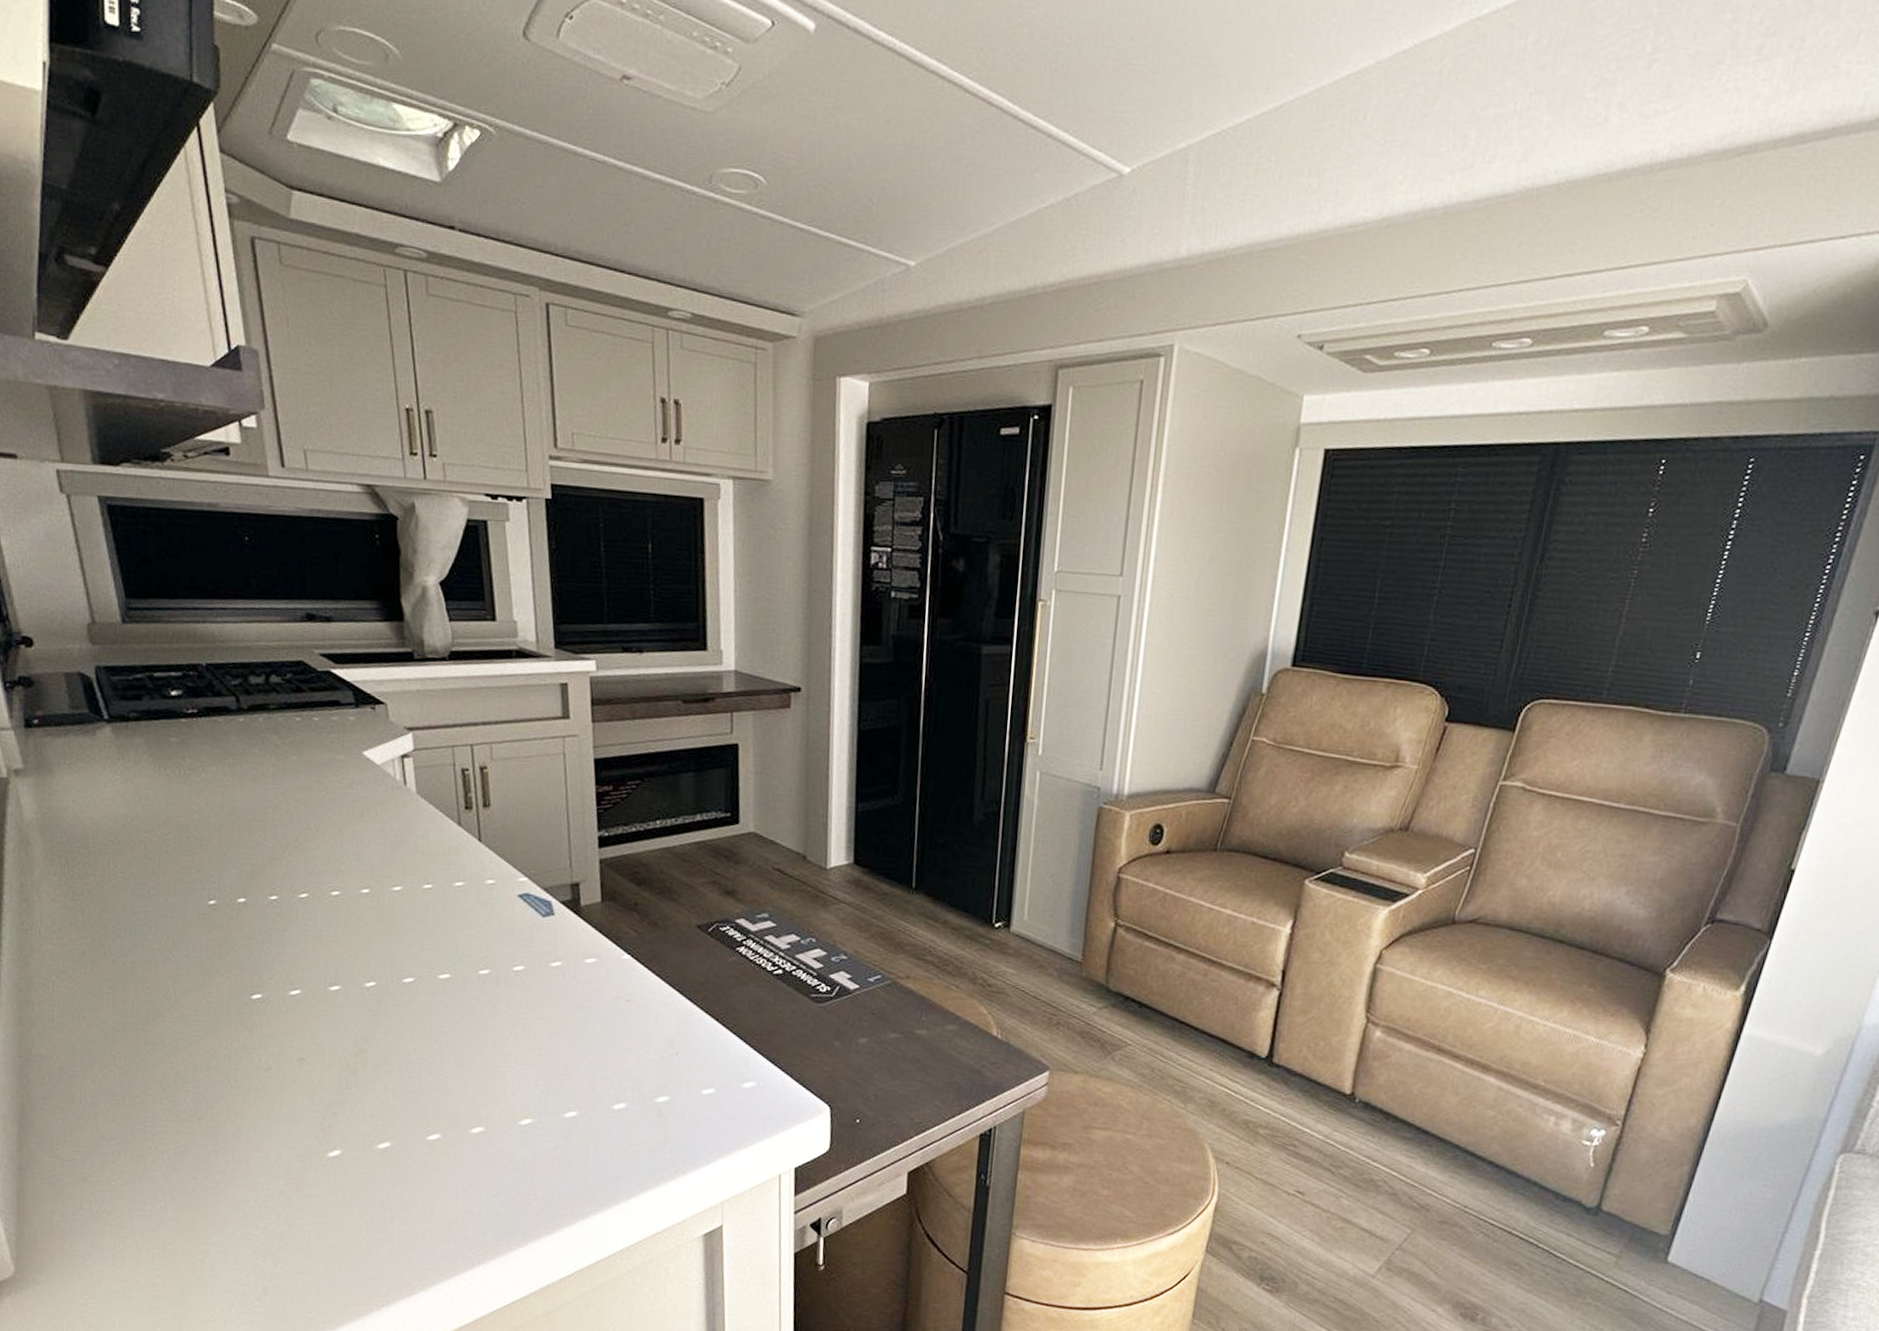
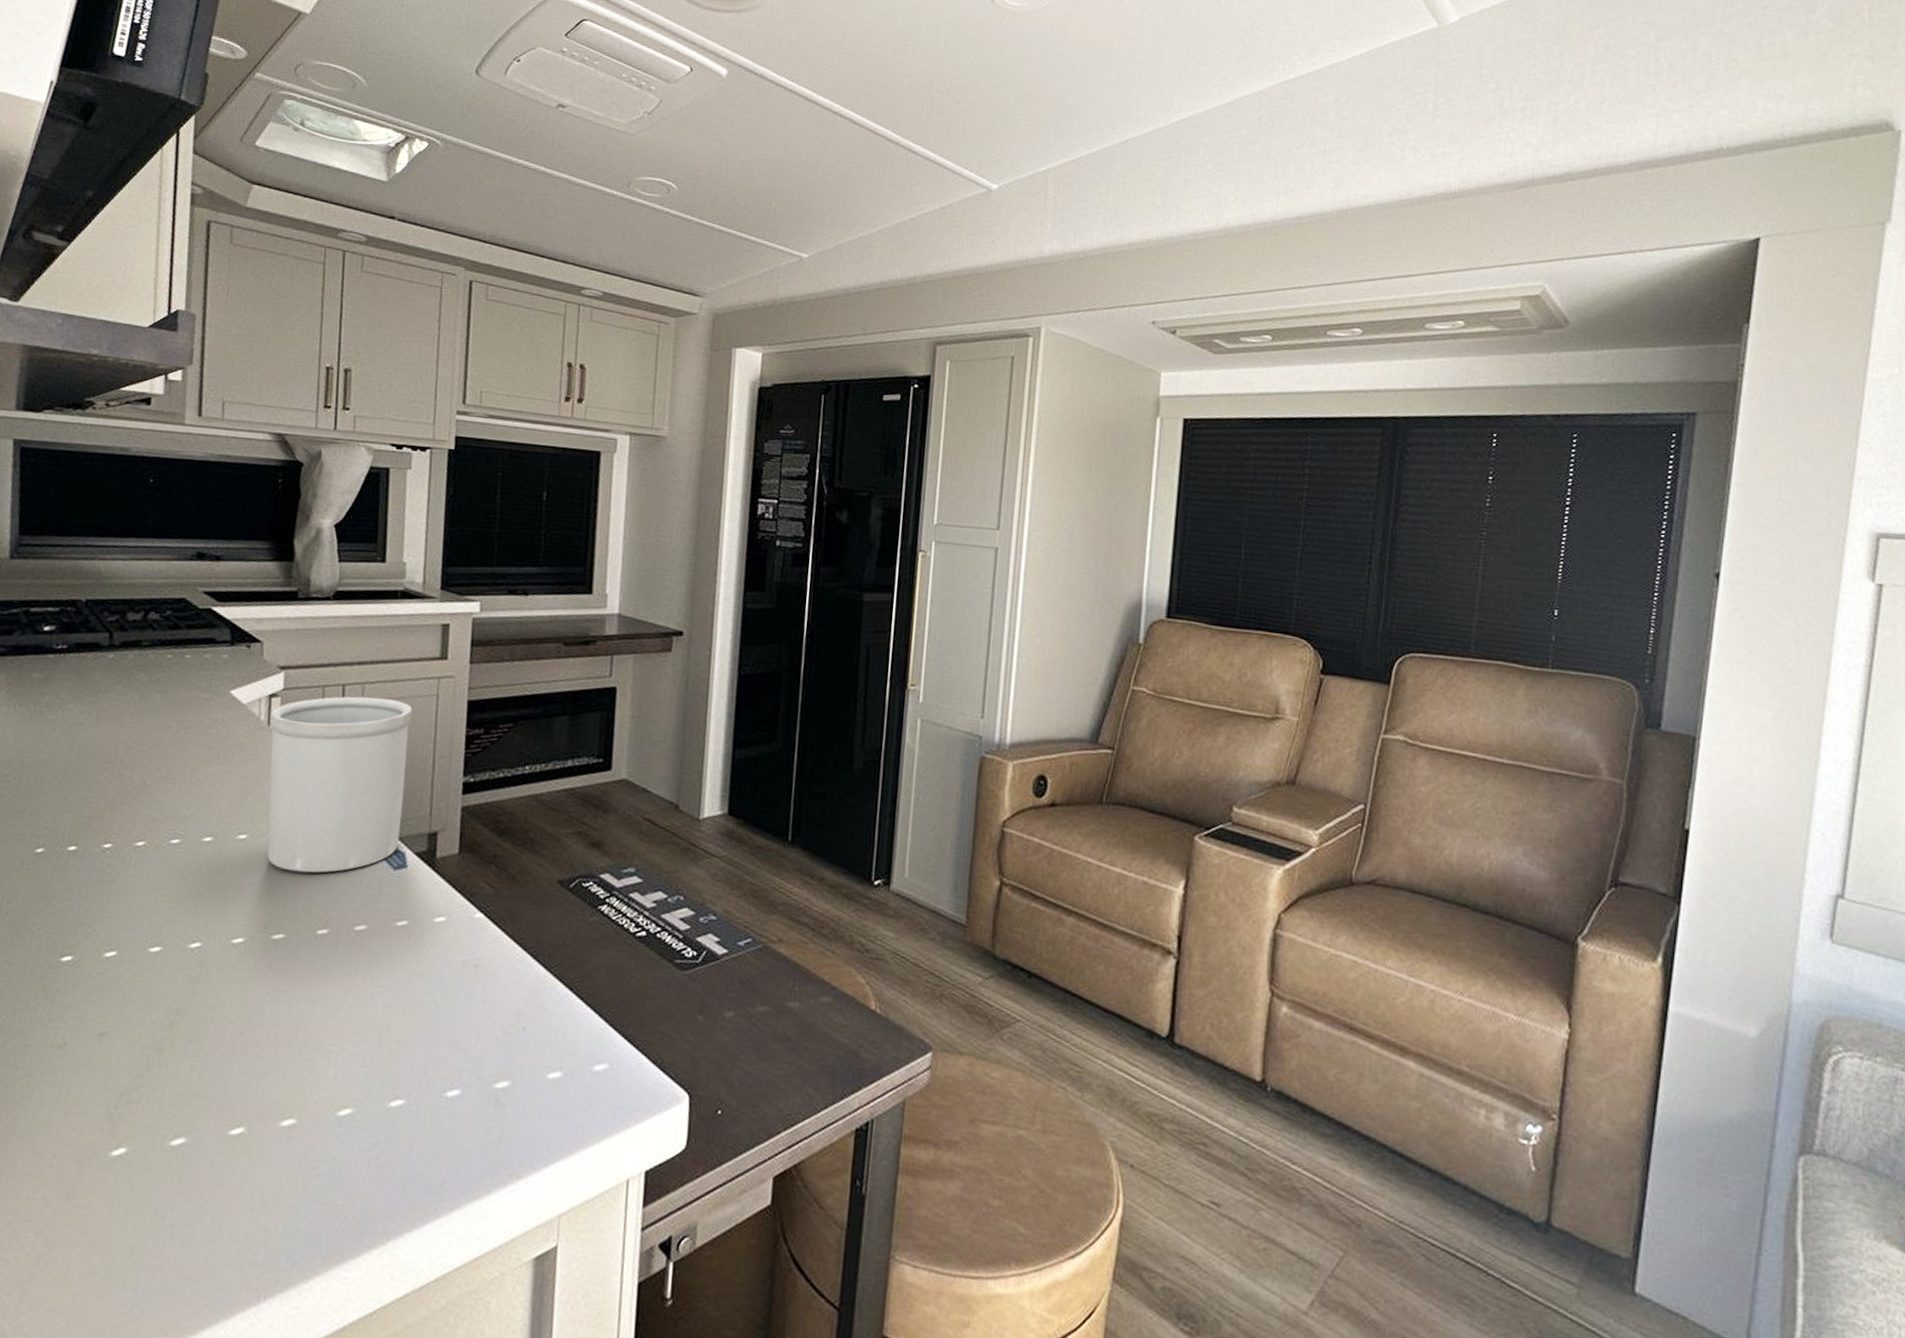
utensil holder: none [405,756,544,921] -> present [267,696,413,873]

